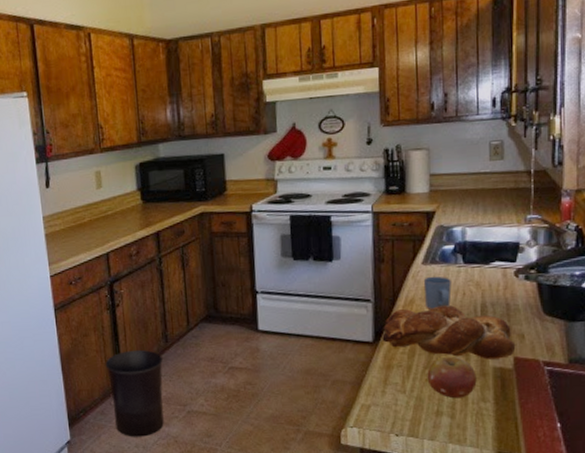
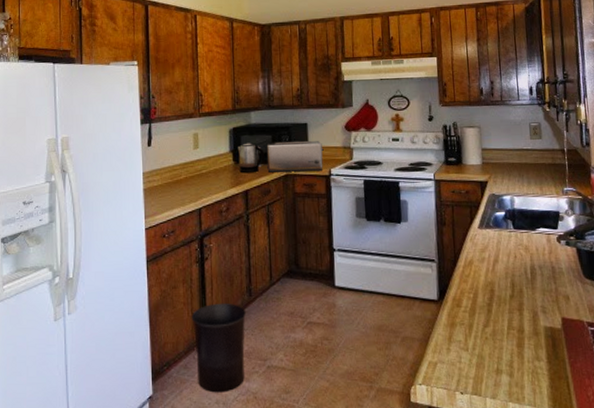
kettle: none [145,179,176,213] -> present [237,142,264,173]
toaster: none [178,173,244,211] -> present [266,140,324,172]
bread loaf: present [382,305,516,360] -> none [446,267,563,319]
mug: present [423,276,452,309] -> none [480,239,505,270]
fruit: present [427,356,477,399] -> none [486,315,531,357]

